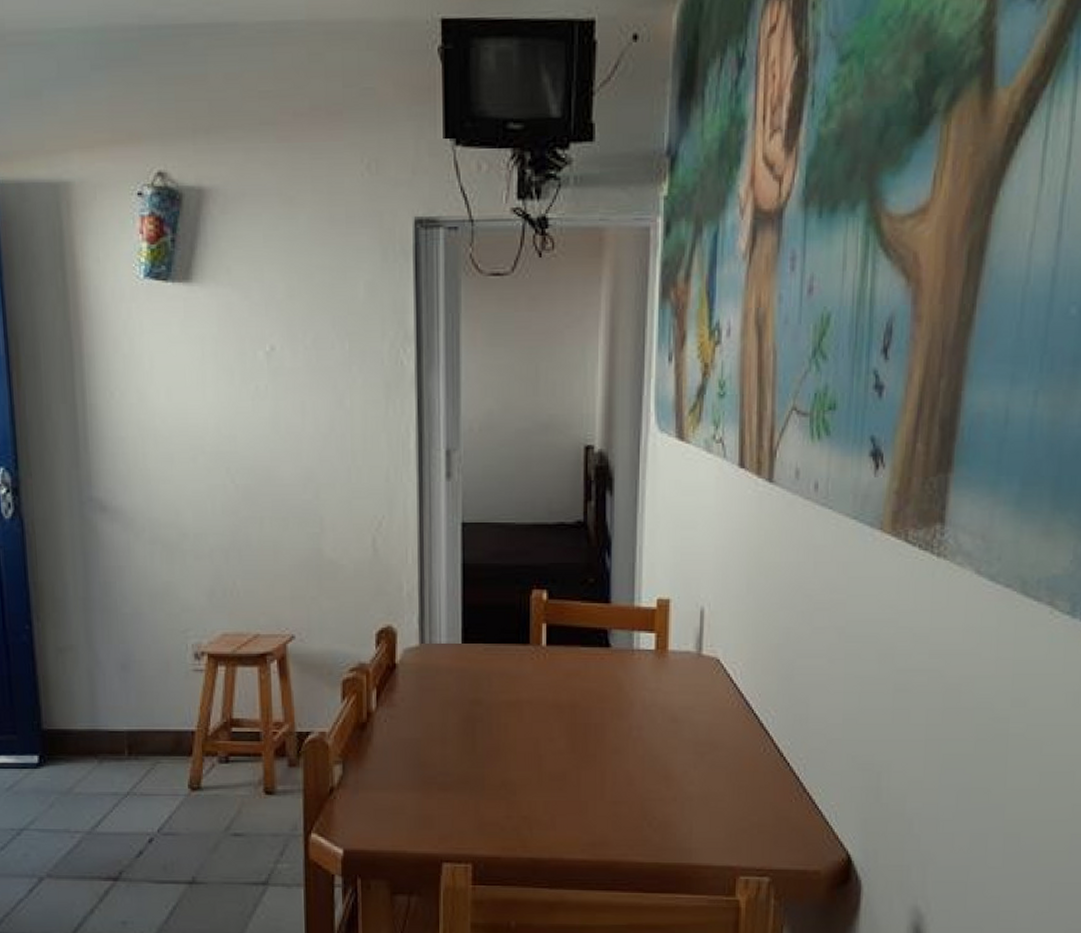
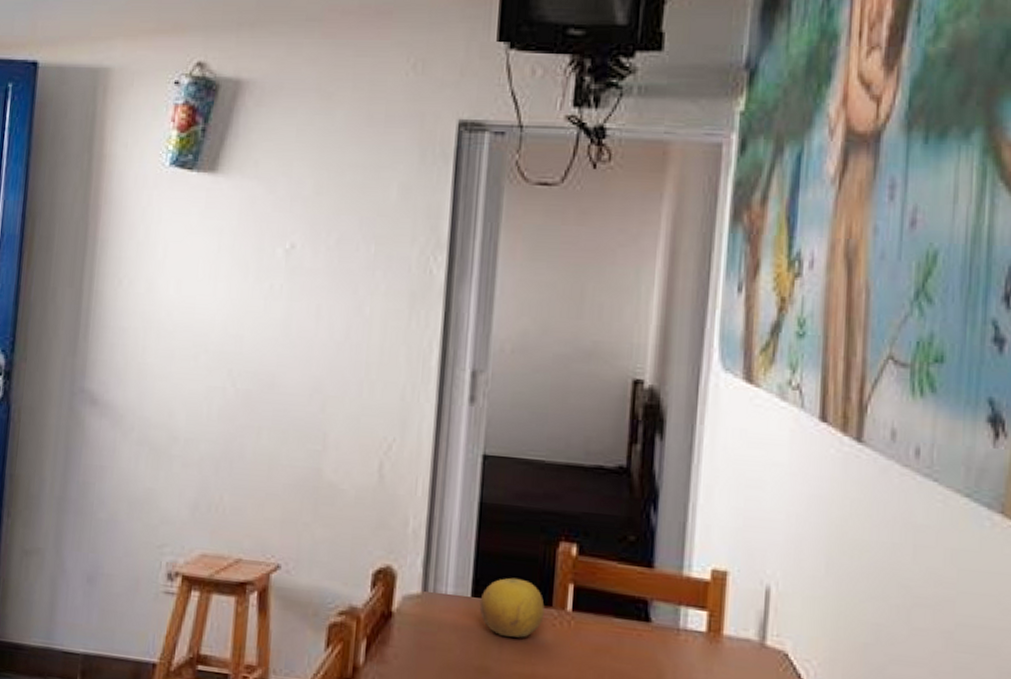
fruit: none [469,624,523,672] -> present [479,577,545,638]

